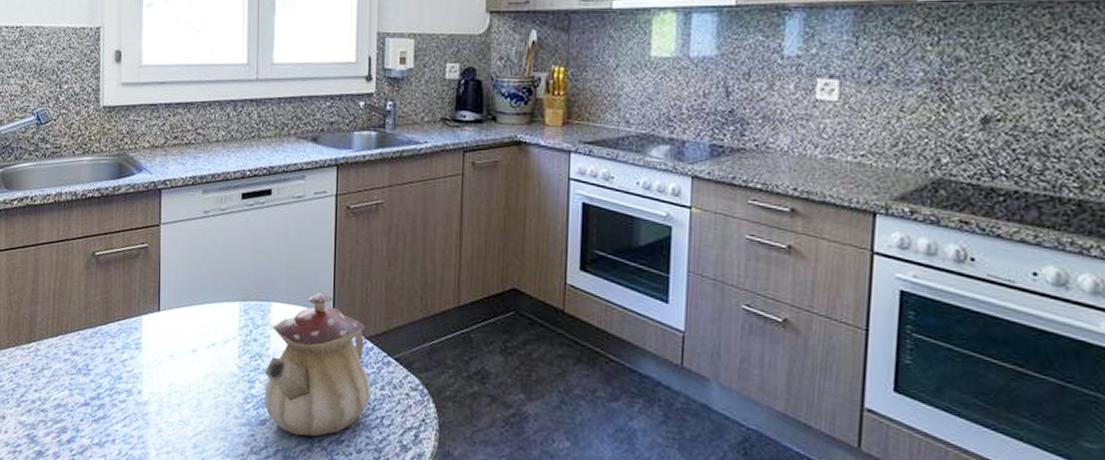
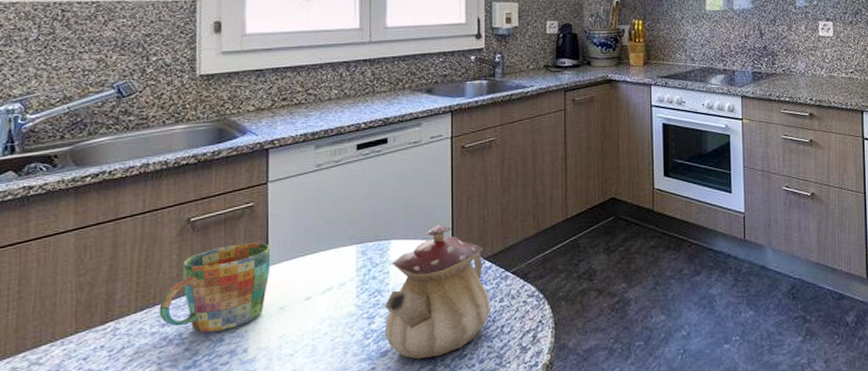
mug: none [70,284,162,369] -> present [159,243,271,333]

